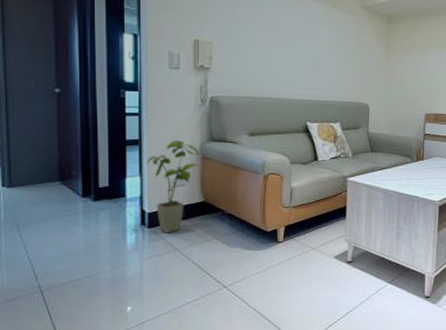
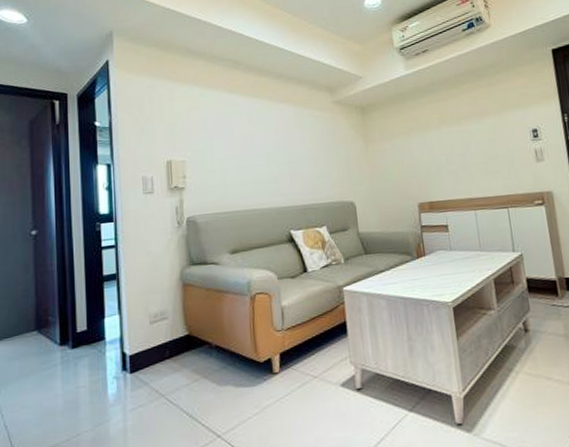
house plant: present [147,140,200,233] -> none [125,269,180,378]

